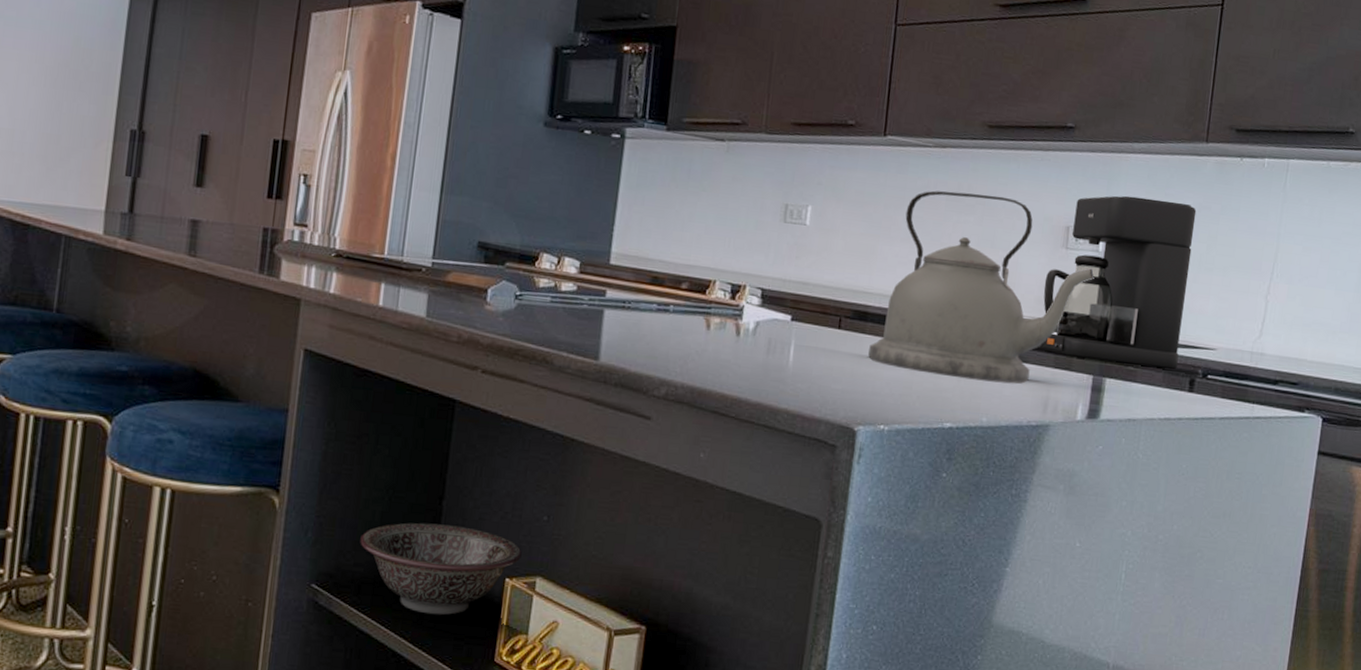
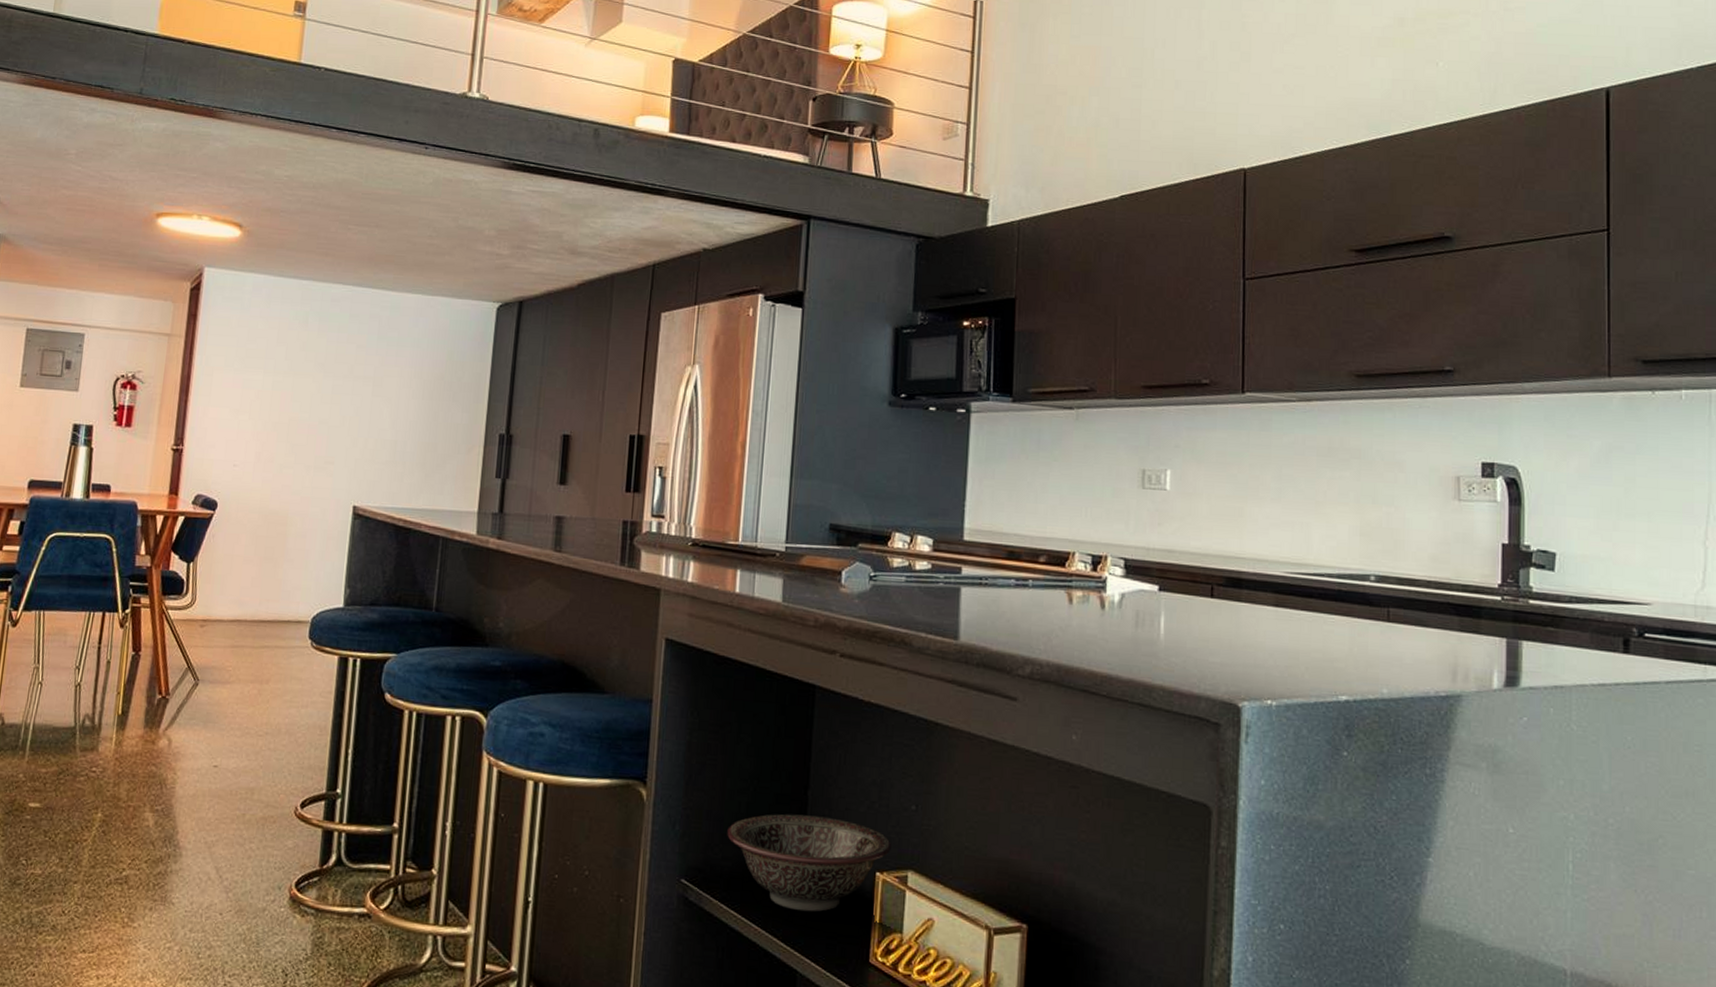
kettle: present [868,190,1095,385] -> none [1247,446,1495,651]
coffee maker: present [1035,195,1197,370] -> none [1435,439,1607,630]

